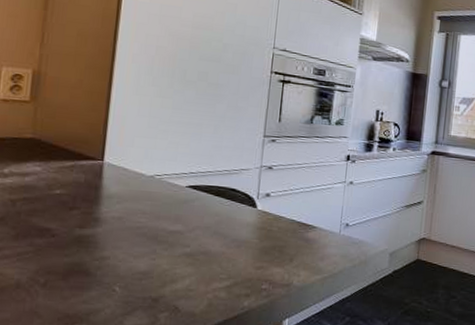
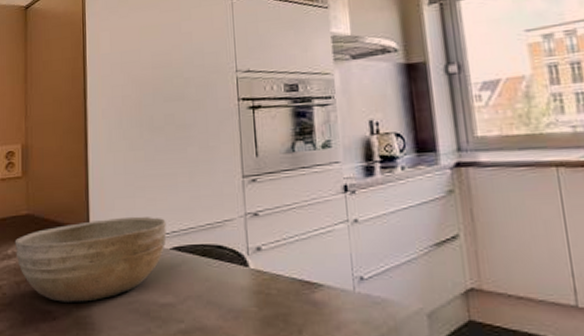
bowl: none [13,153,185,224] -> present [15,216,166,302]

